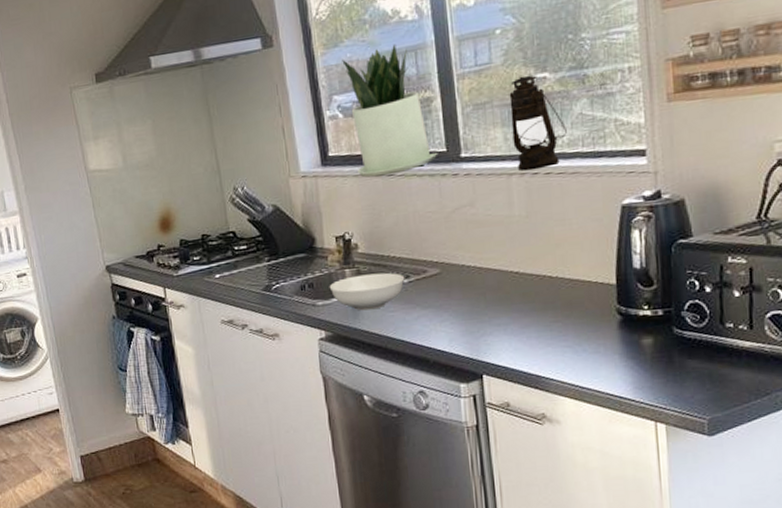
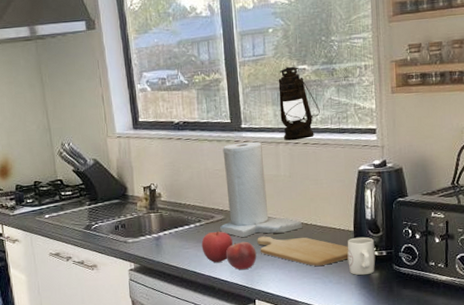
bowl: present [329,272,405,311] -> none [137,217,198,247]
planter: present [342,43,438,178] -> none [150,34,224,140]
fruit: none [410,287,451,328] -> present [201,230,233,263]
paper towel: none [433,174,546,297] -> present [219,141,303,238]
fruit: none [442,301,484,337] -> present [225,241,257,270]
chopping board: none [483,293,610,331] -> present [257,236,349,266]
mug: none [607,291,648,343] -> present [347,237,376,276]

